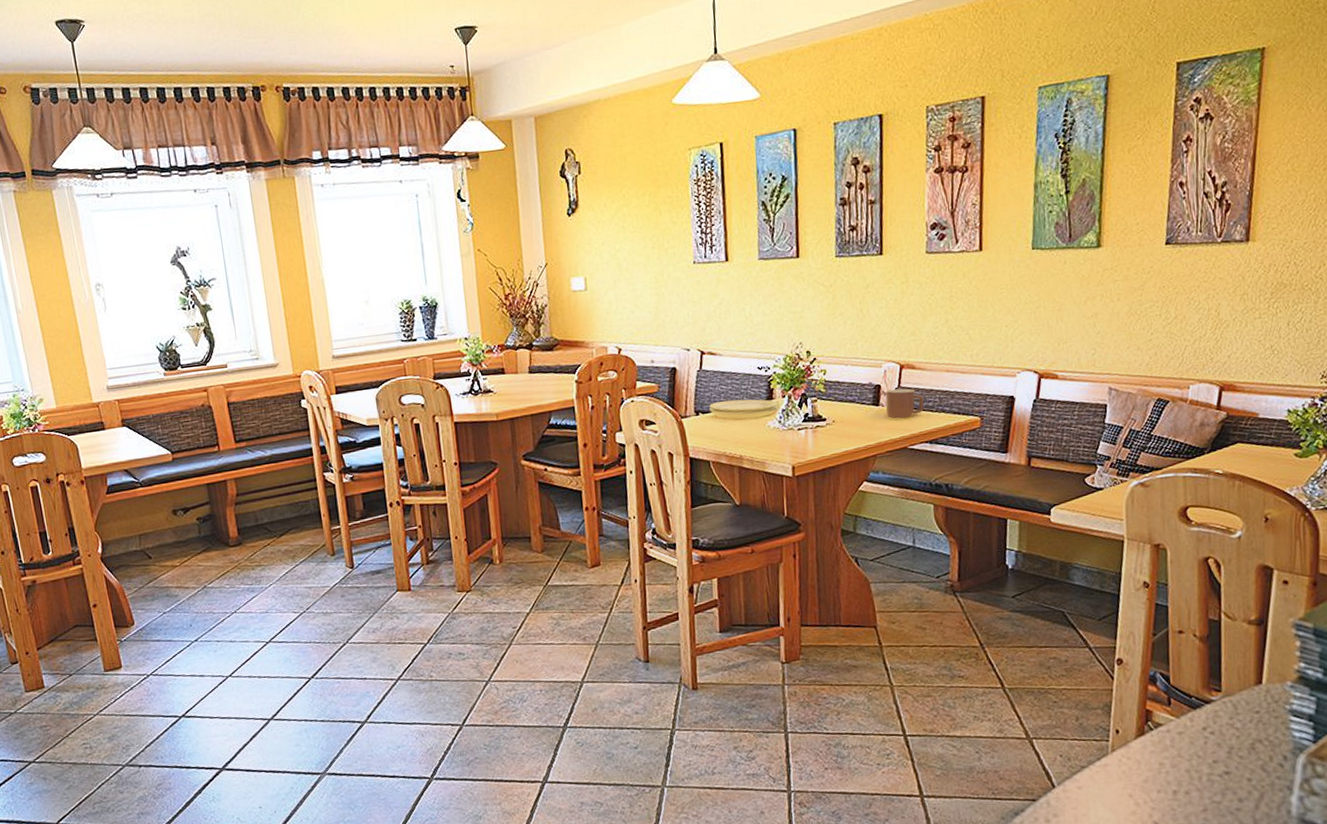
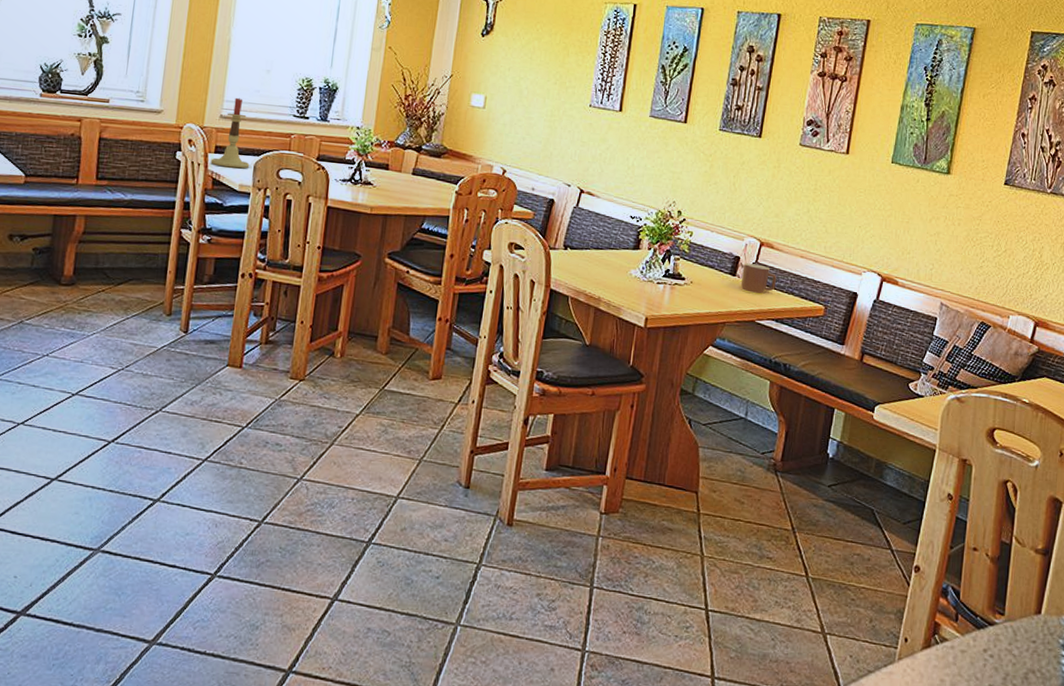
candlestick: none [334,335,372,406] -> present [210,97,250,169]
plate: present [709,399,779,420] -> none [578,240,644,265]

